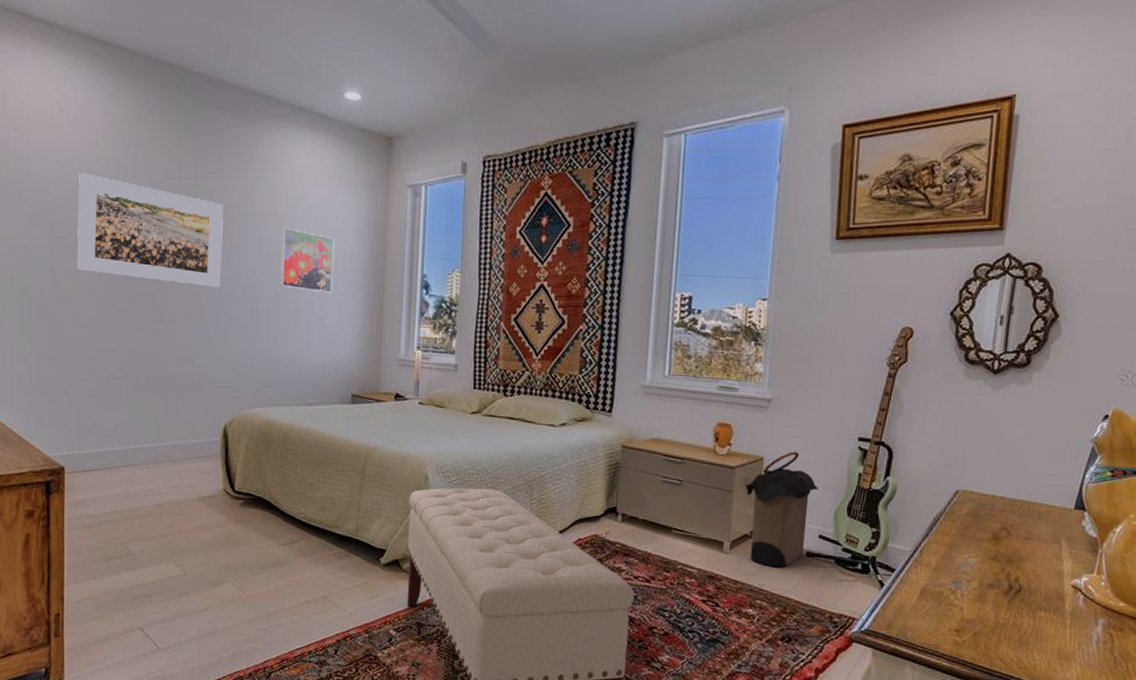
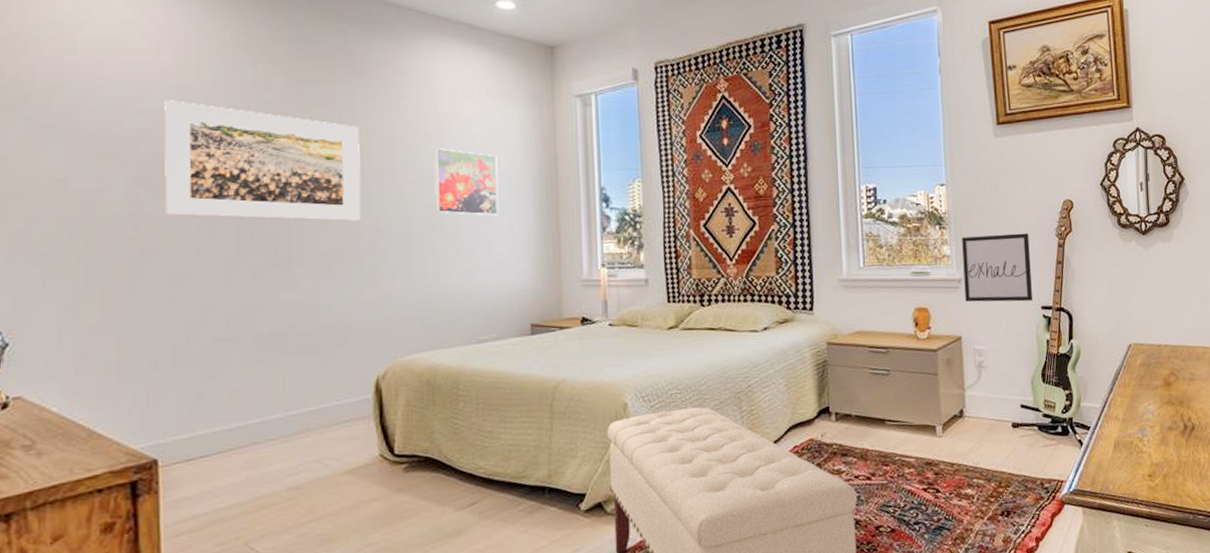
laundry hamper: present [745,451,818,568] -> none [948,326,1014,443]
wall art: none [773,356,855,431] -> present [962,233,1032,302]

